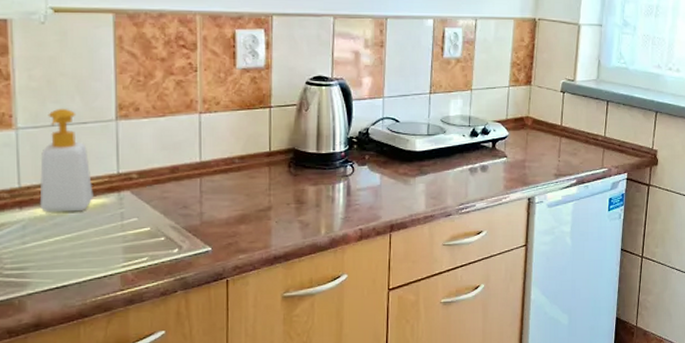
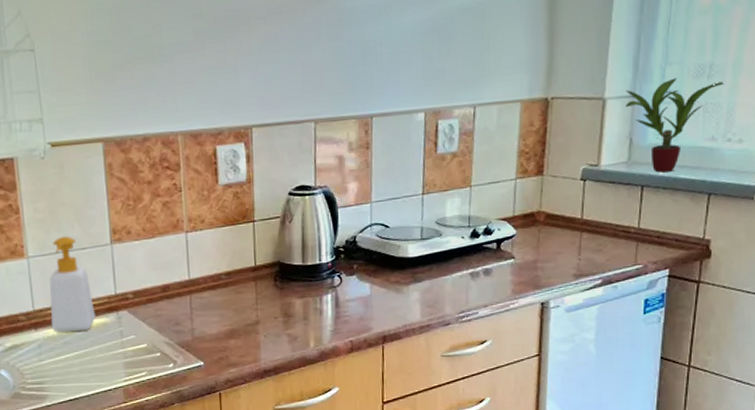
potted plant: none [595,14,666,92] -> present [625,78,724,174]

